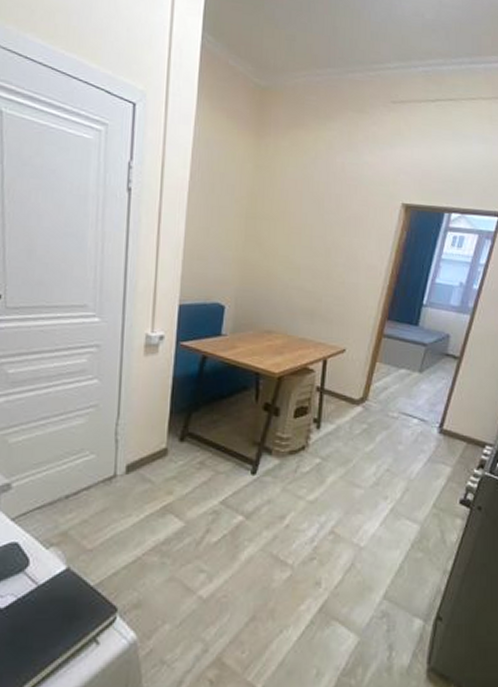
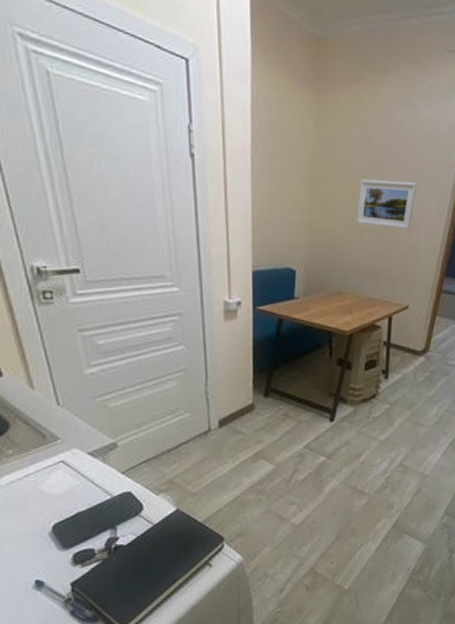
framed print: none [292,217,358,269] -> present [356,179,417,230]

